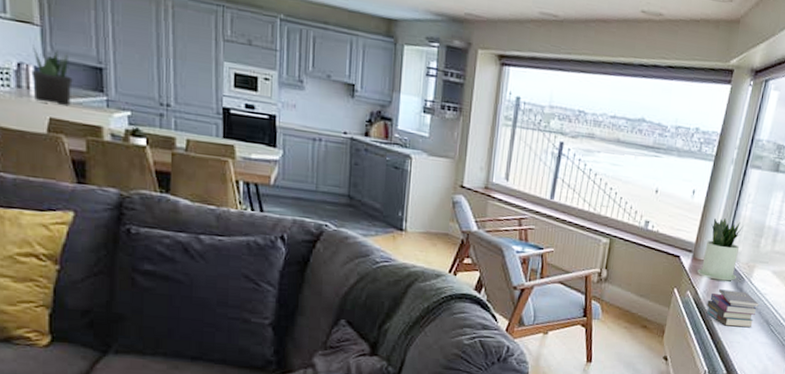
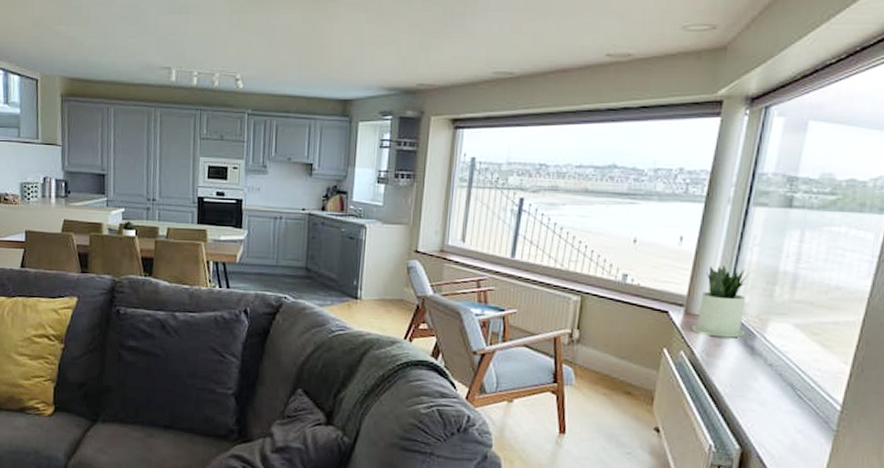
planter: present [31,45,73,107] -> none [53,162,83,209]
books: present [707,289,759,328] -> none [707,348,778,394]

